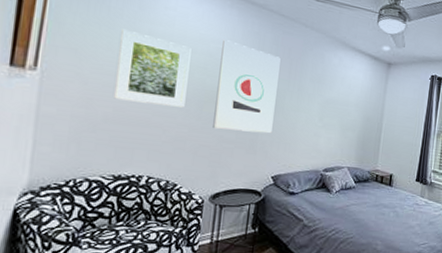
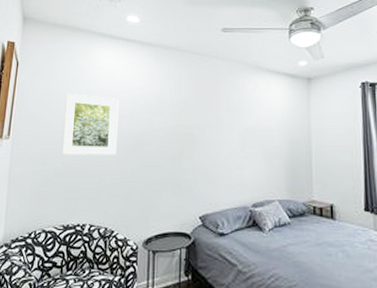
wall art: present [213,39,281,133] -> none [141,86,196,173]

